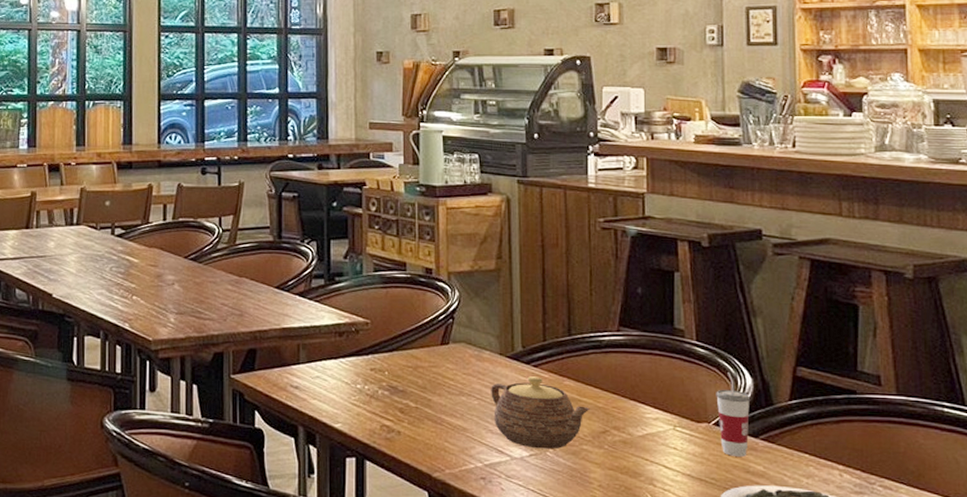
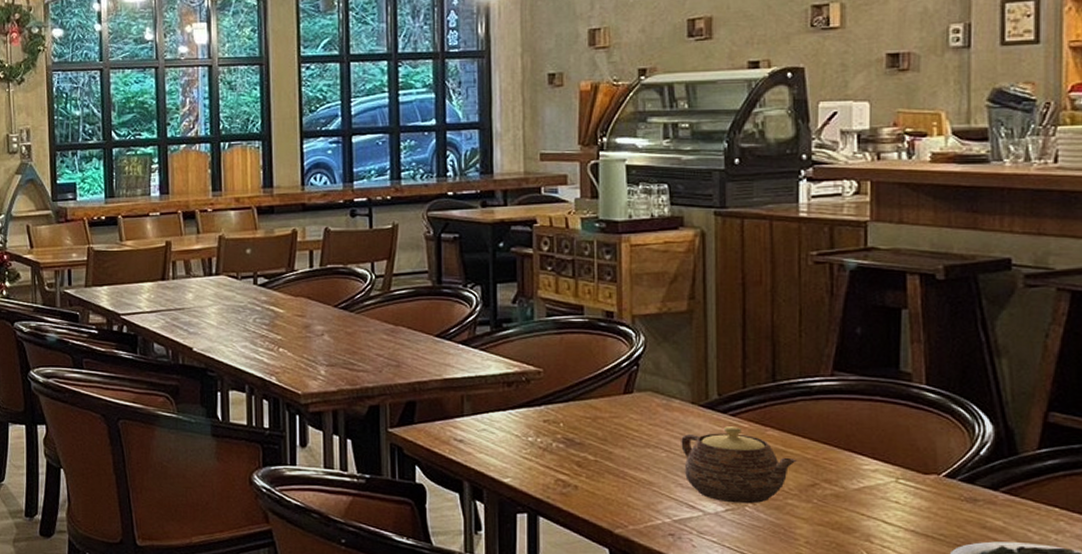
cup: present [716,372,751,457] -> none [948,419,991,511]

